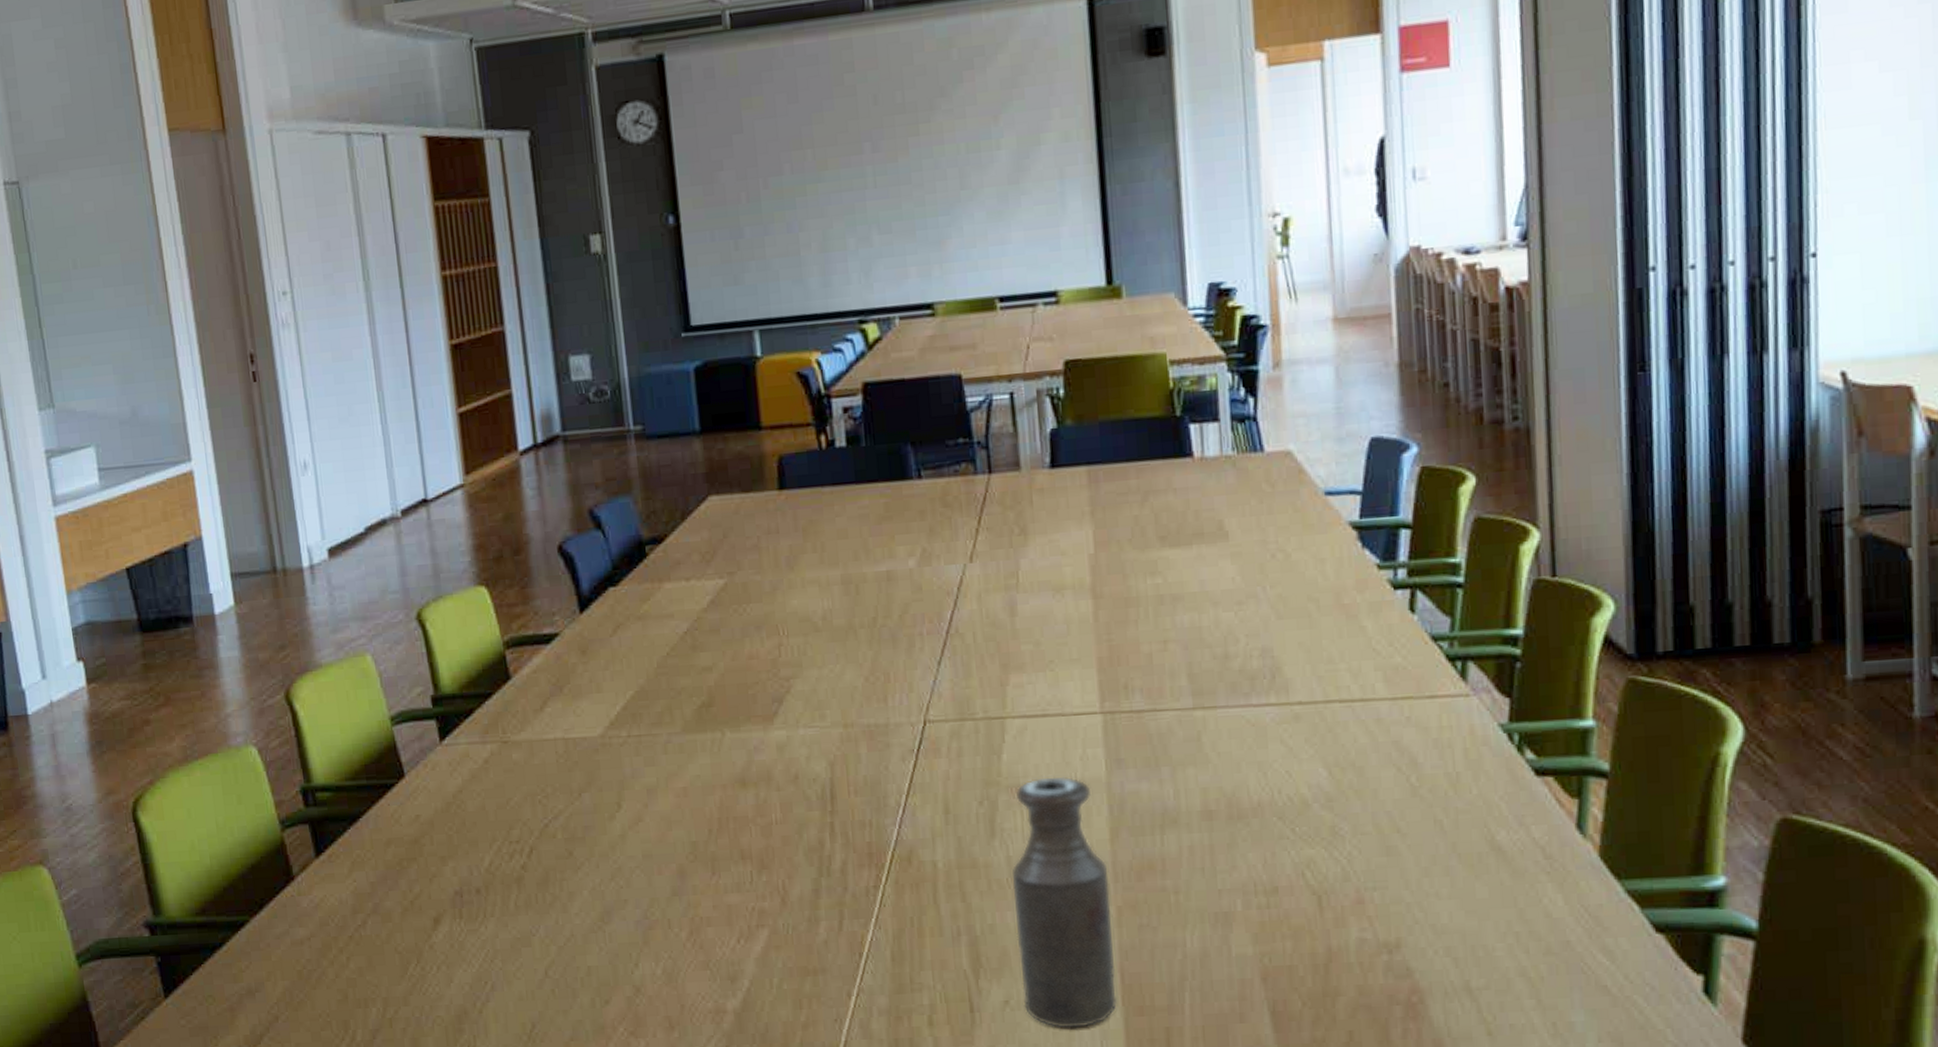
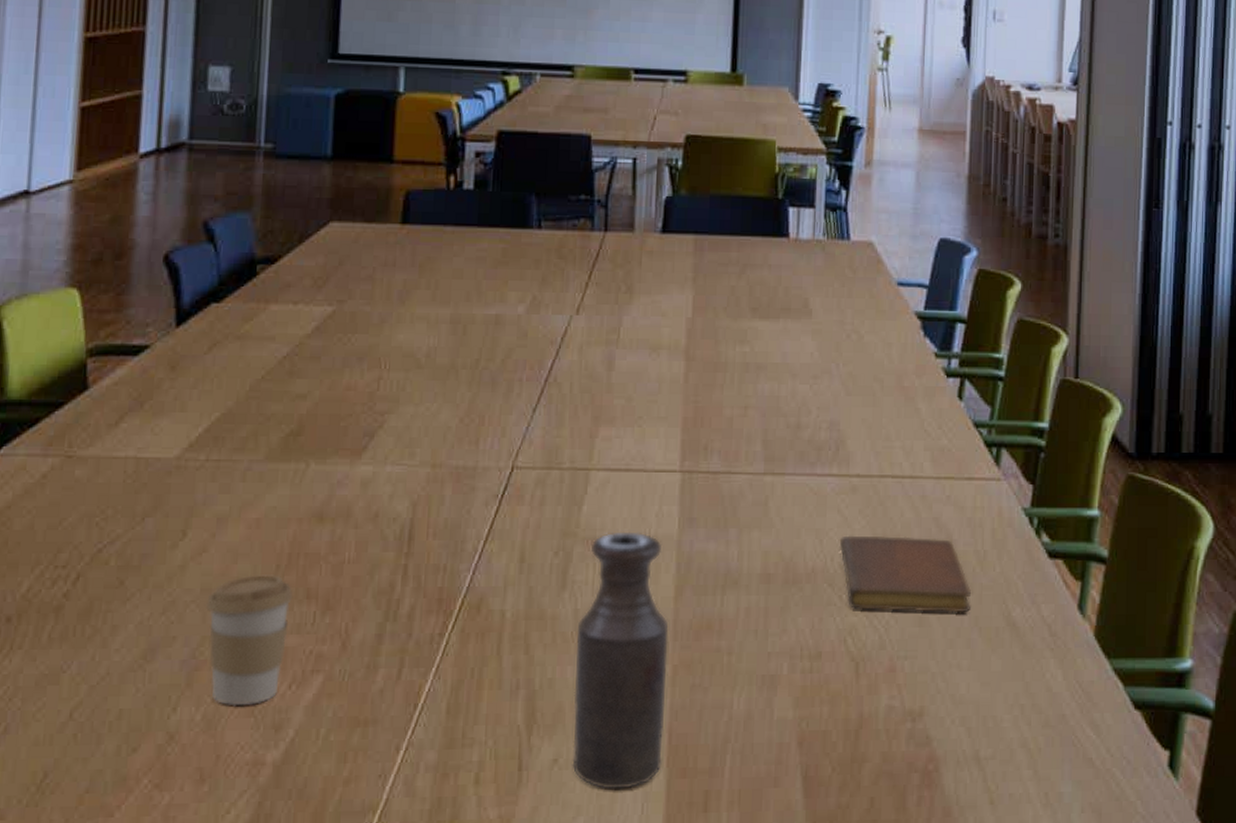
coffee cup: none [650,838,729,961] -> present [206,575,293,706]
notebook: none [1286,763,1446,842] -> present [839,535,972,613]

